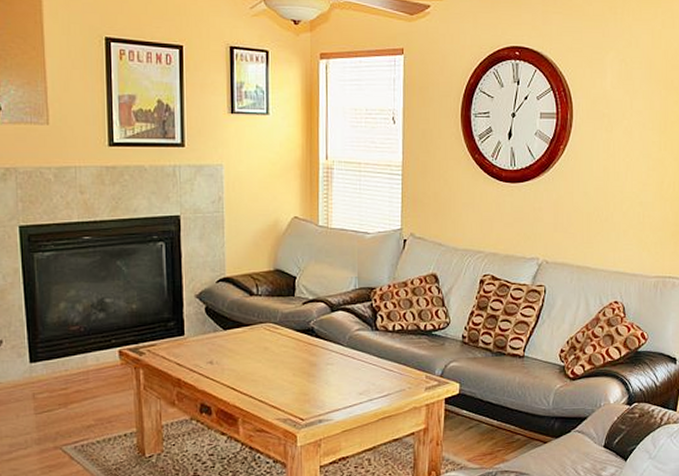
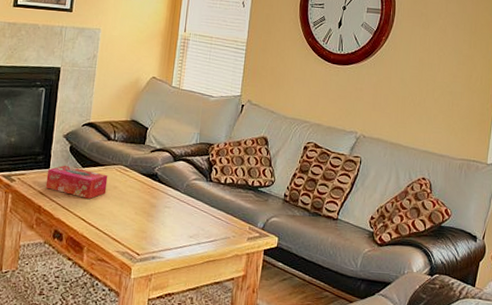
tissue box: none [182,329,256,365] -> present [45,165,108,199]

